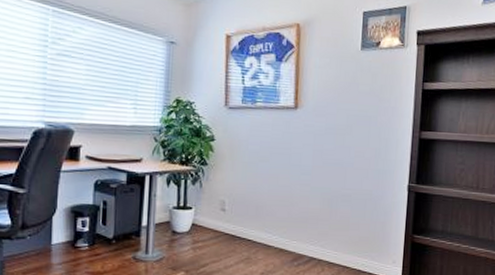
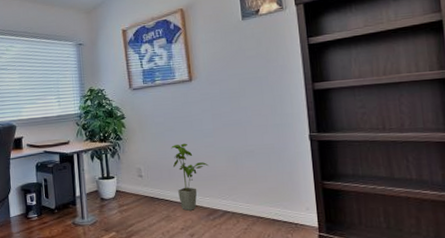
house plant: none [263,178,301,254] -> present [171,143,209,211]

